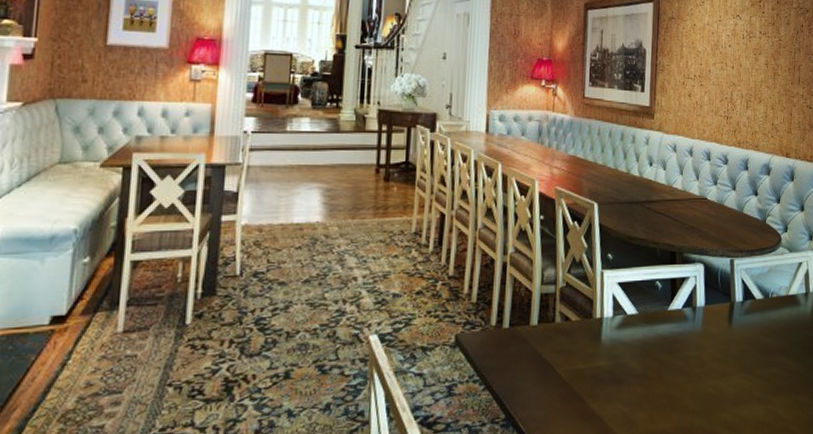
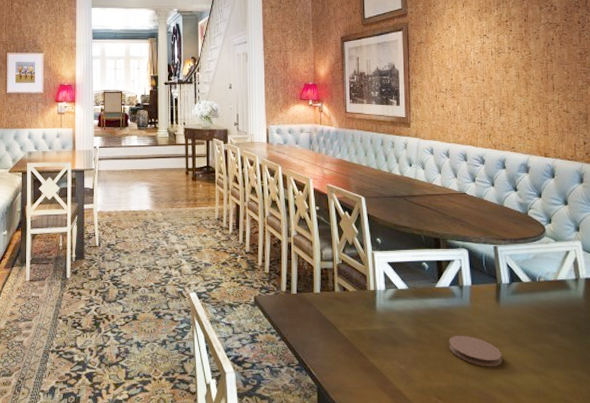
coaster: none [677,365,730,400] -> present [449,335,502,367]

